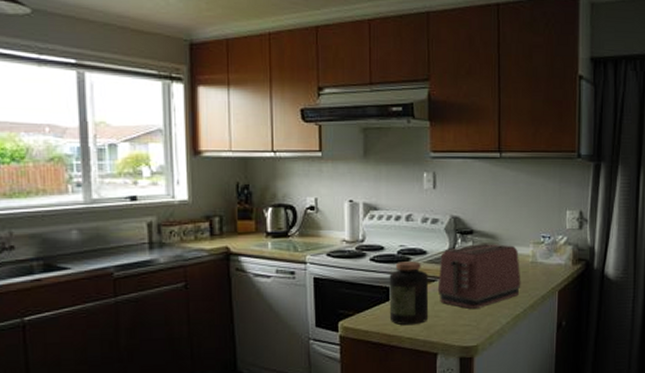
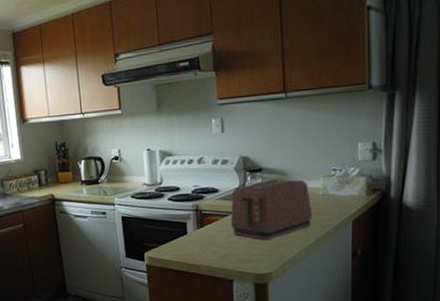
jar: present [389,261,429,326] -> none [186,199,224,256]

